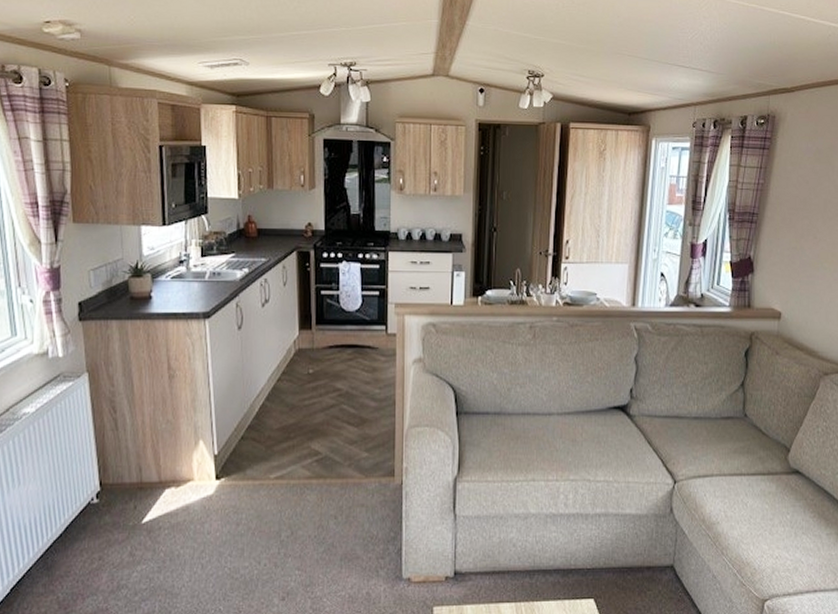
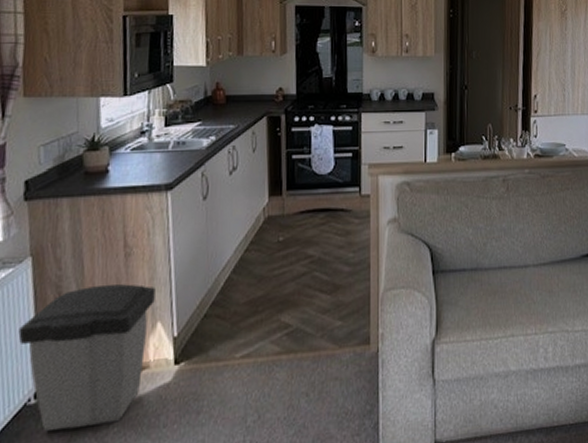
trash can: none [80,403,197,528] -> present [18,284,156,432]

